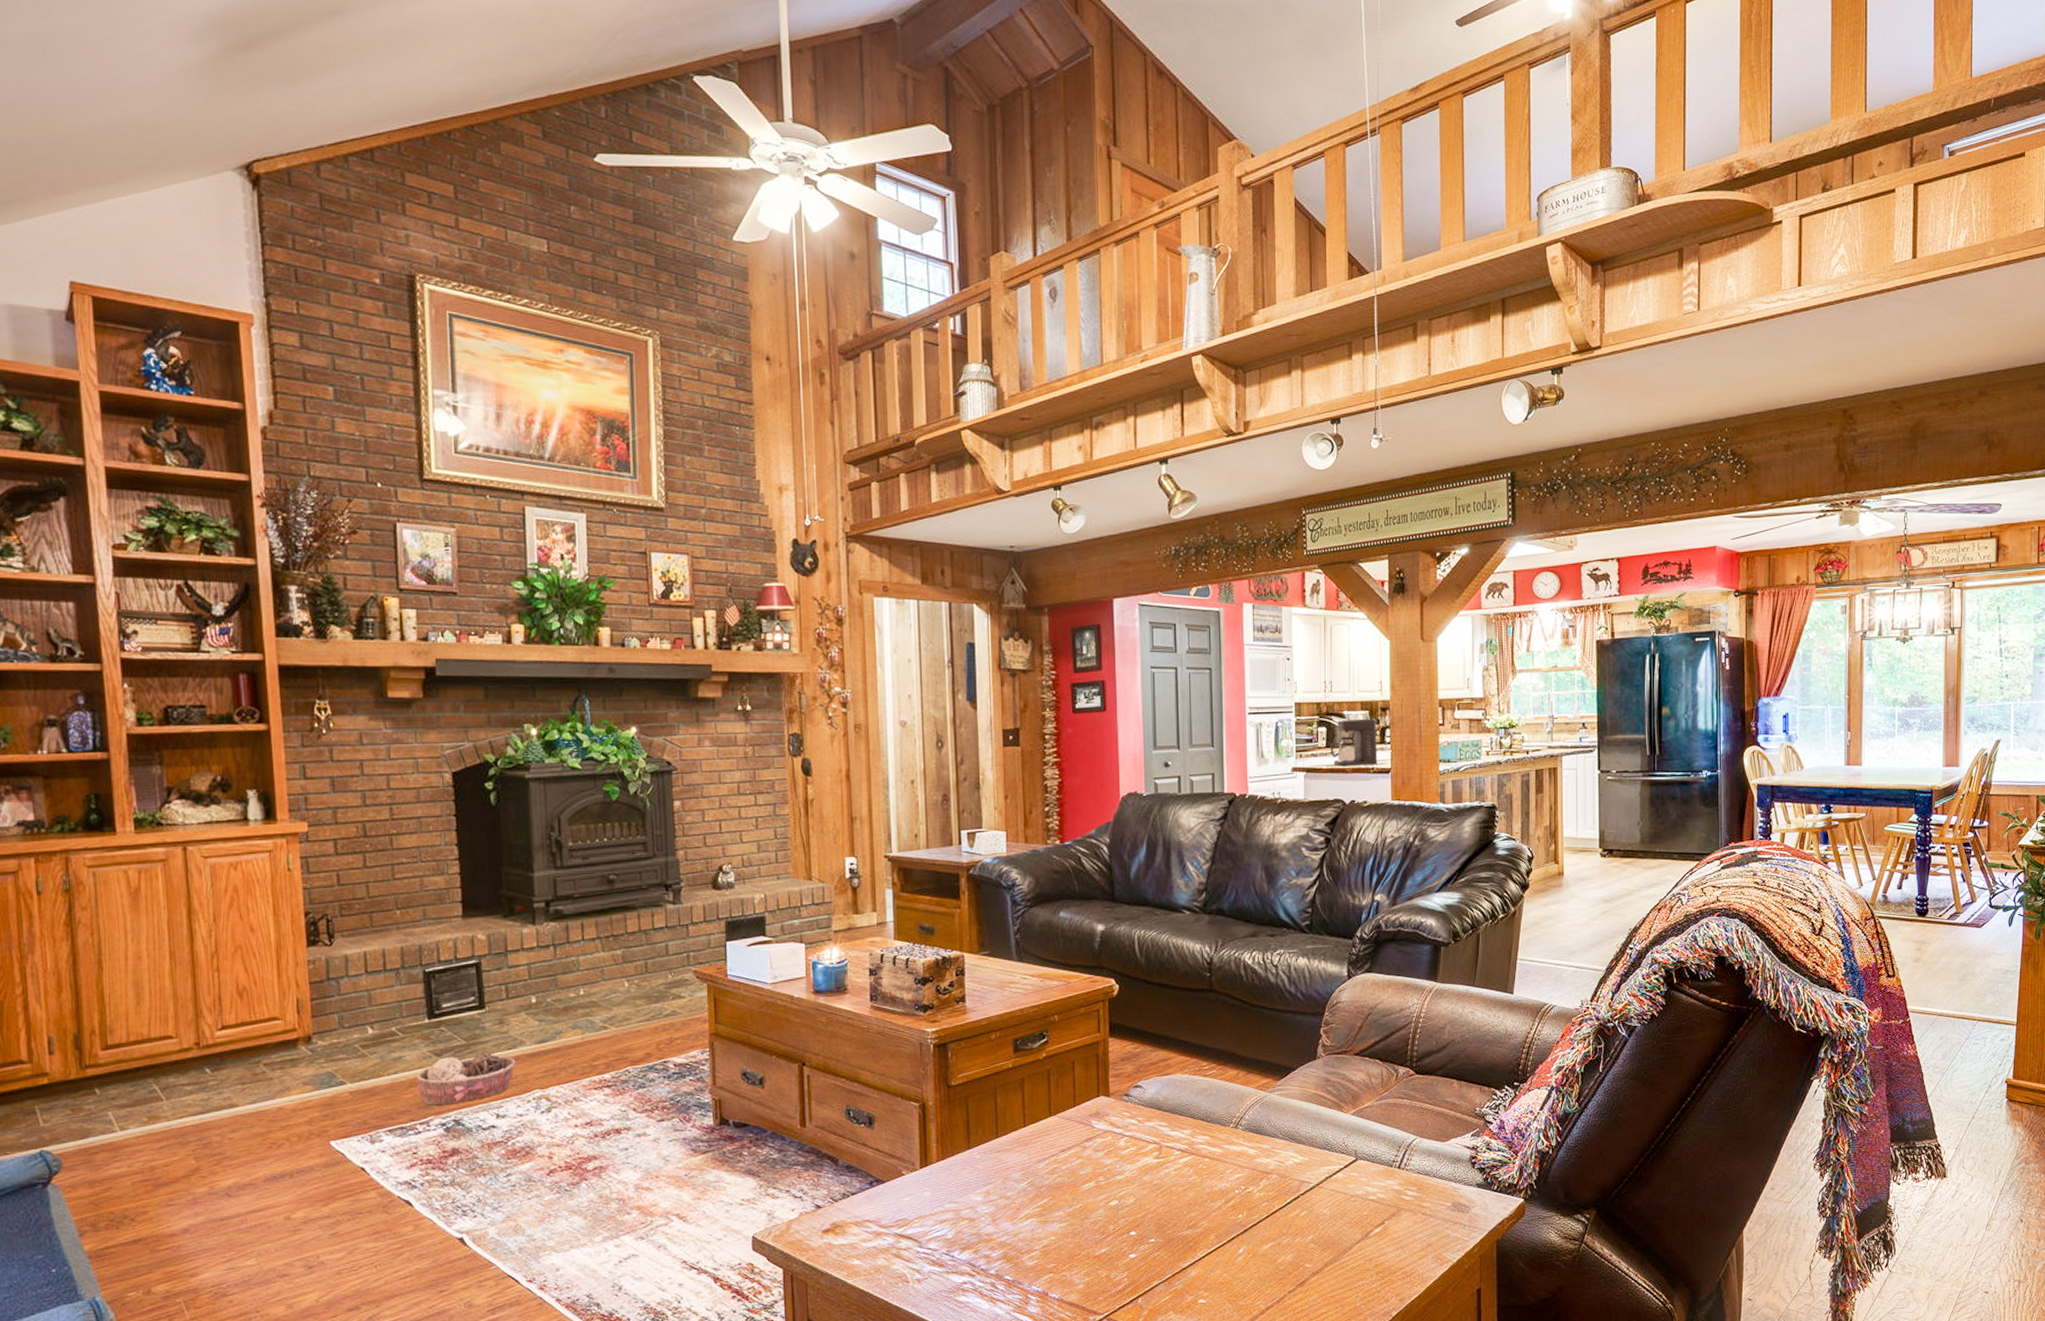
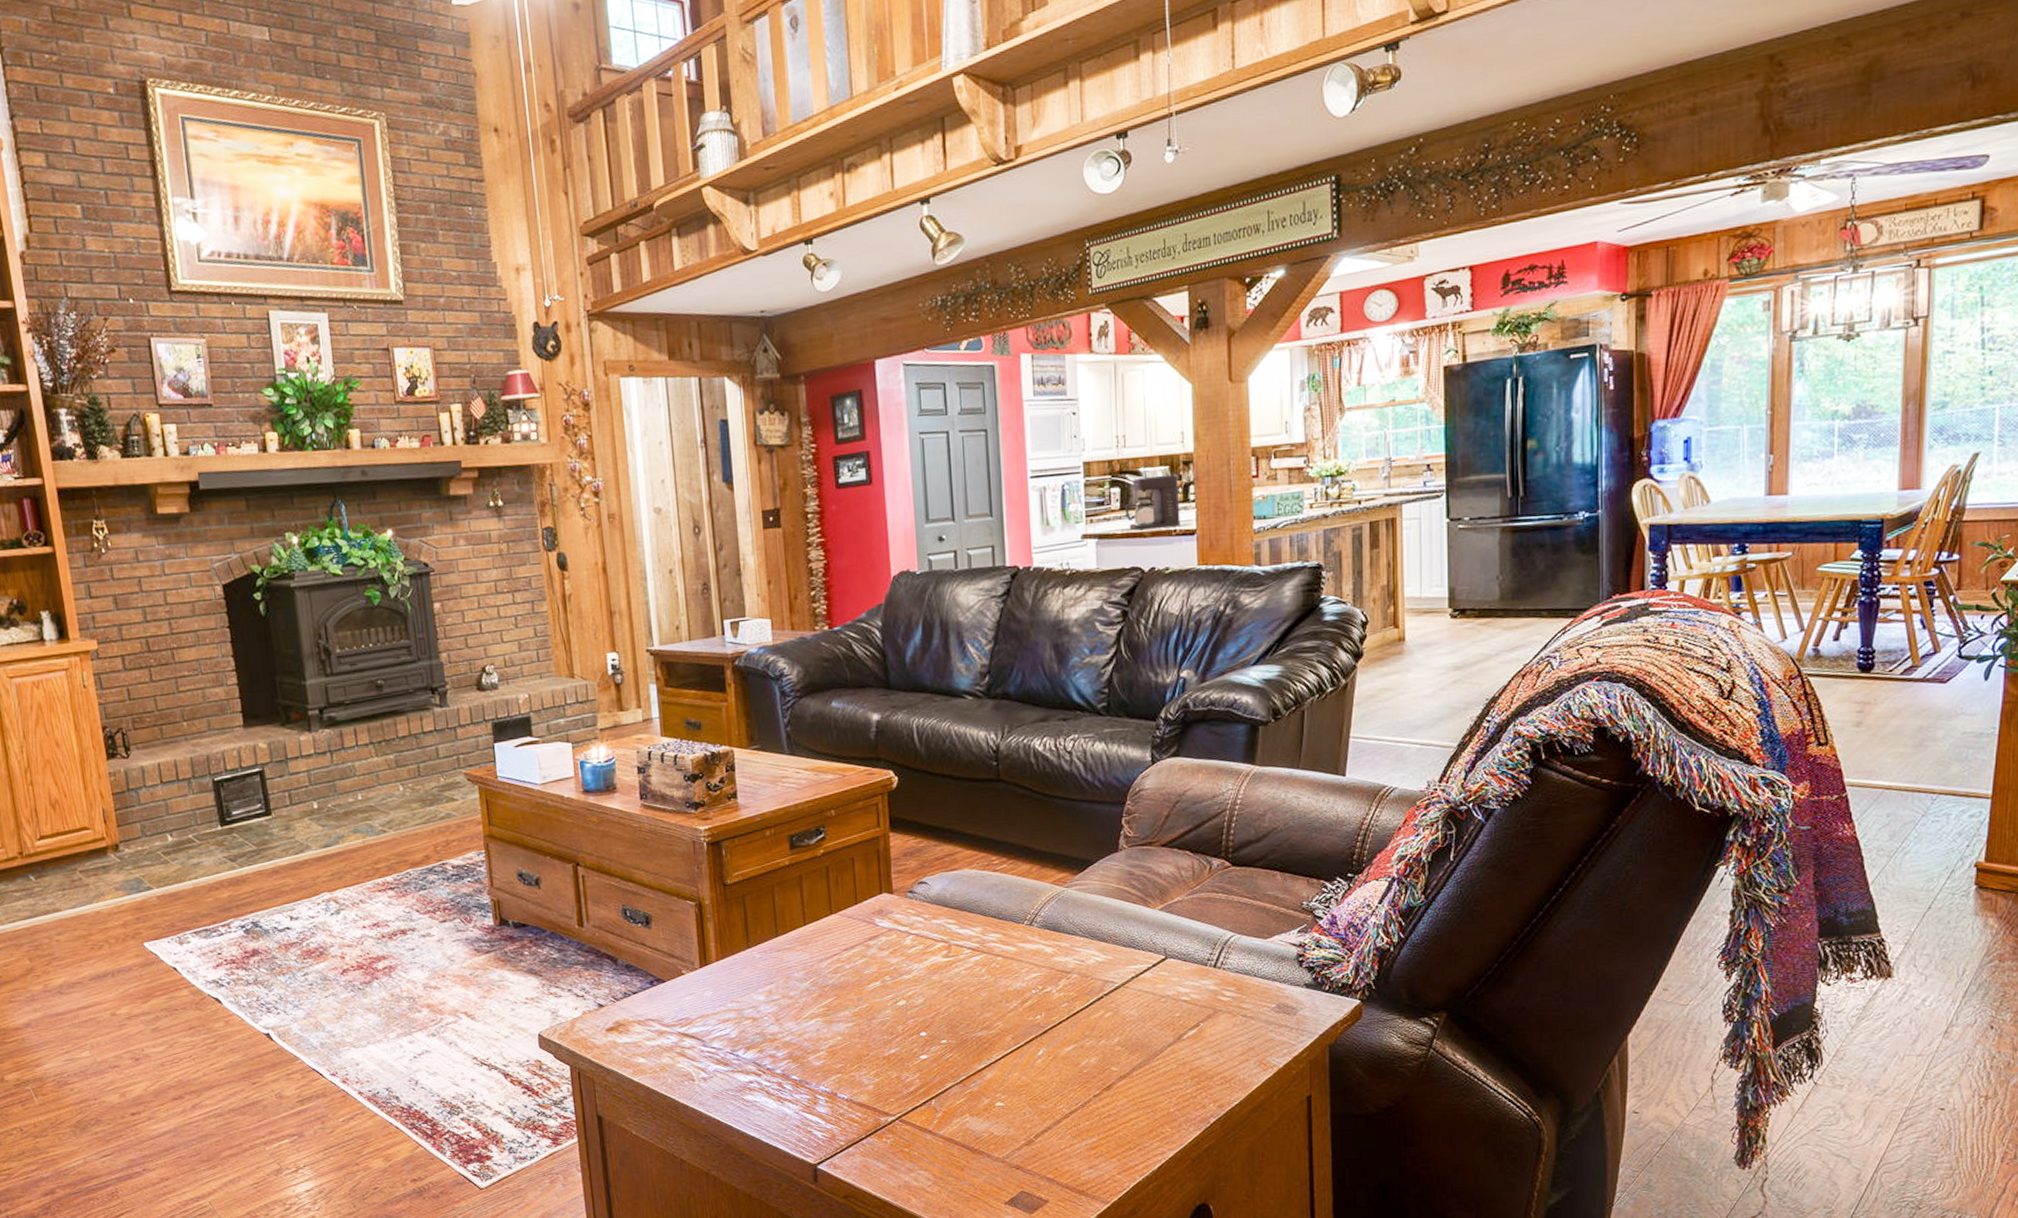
decorative basket: present [416,1052,516,1106] -> none [214,857,304,909]

